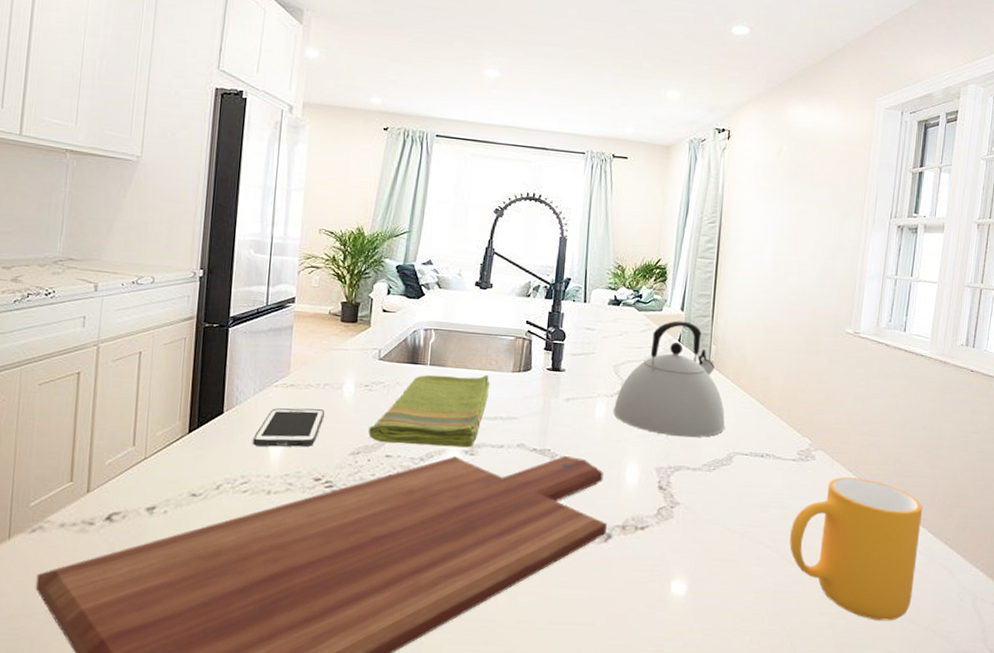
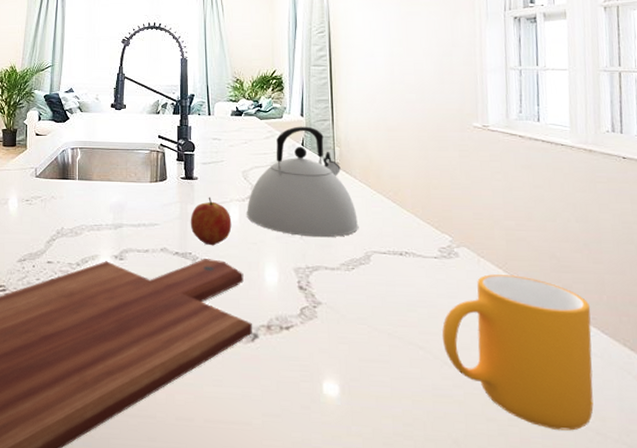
dish towel: present [368,374,491,448] -> none [32,185,132,253]
fruit: none [552,390,597,443] -> present [190,197,232,246]

